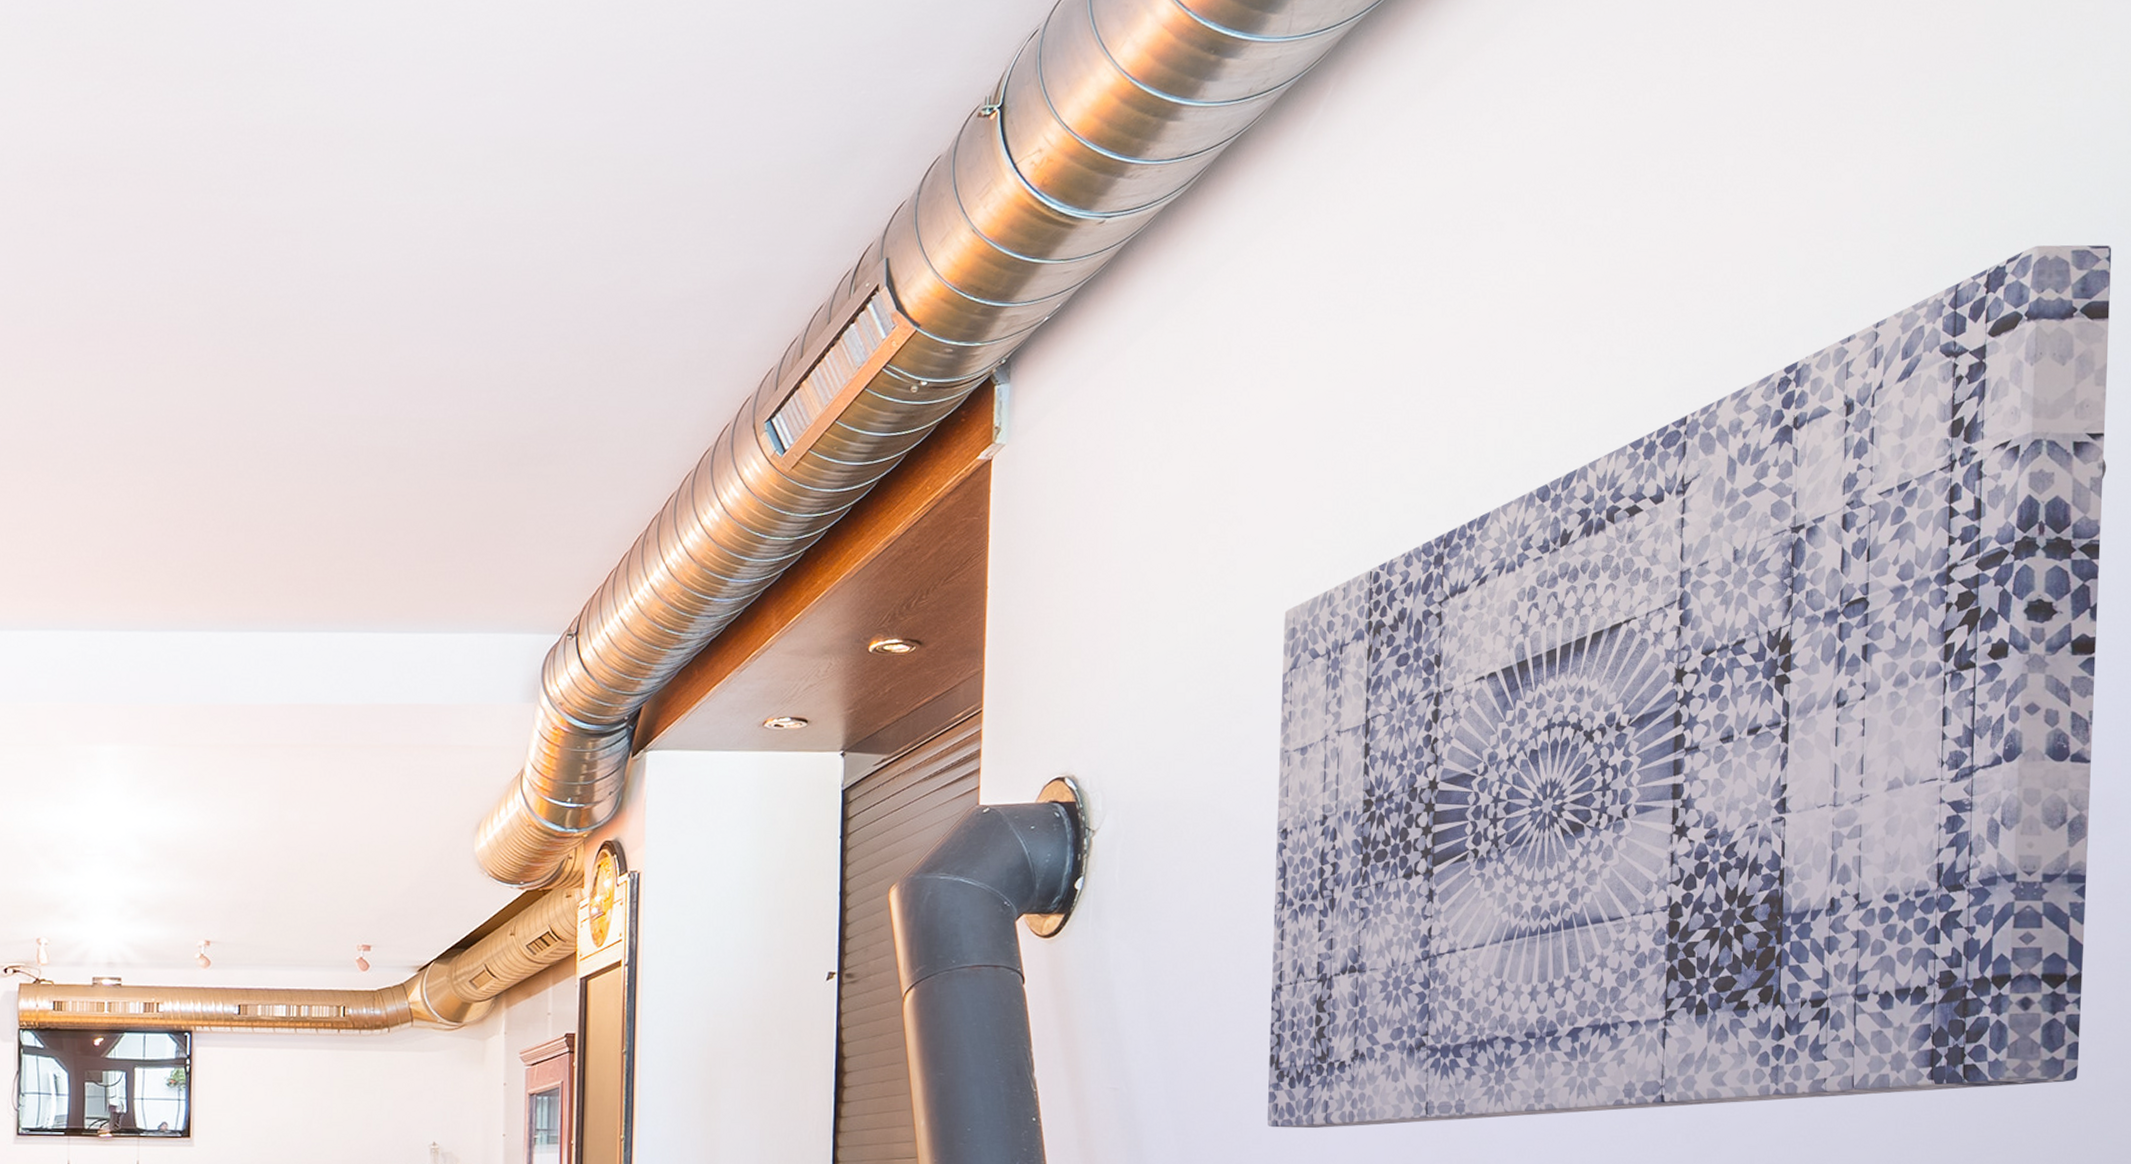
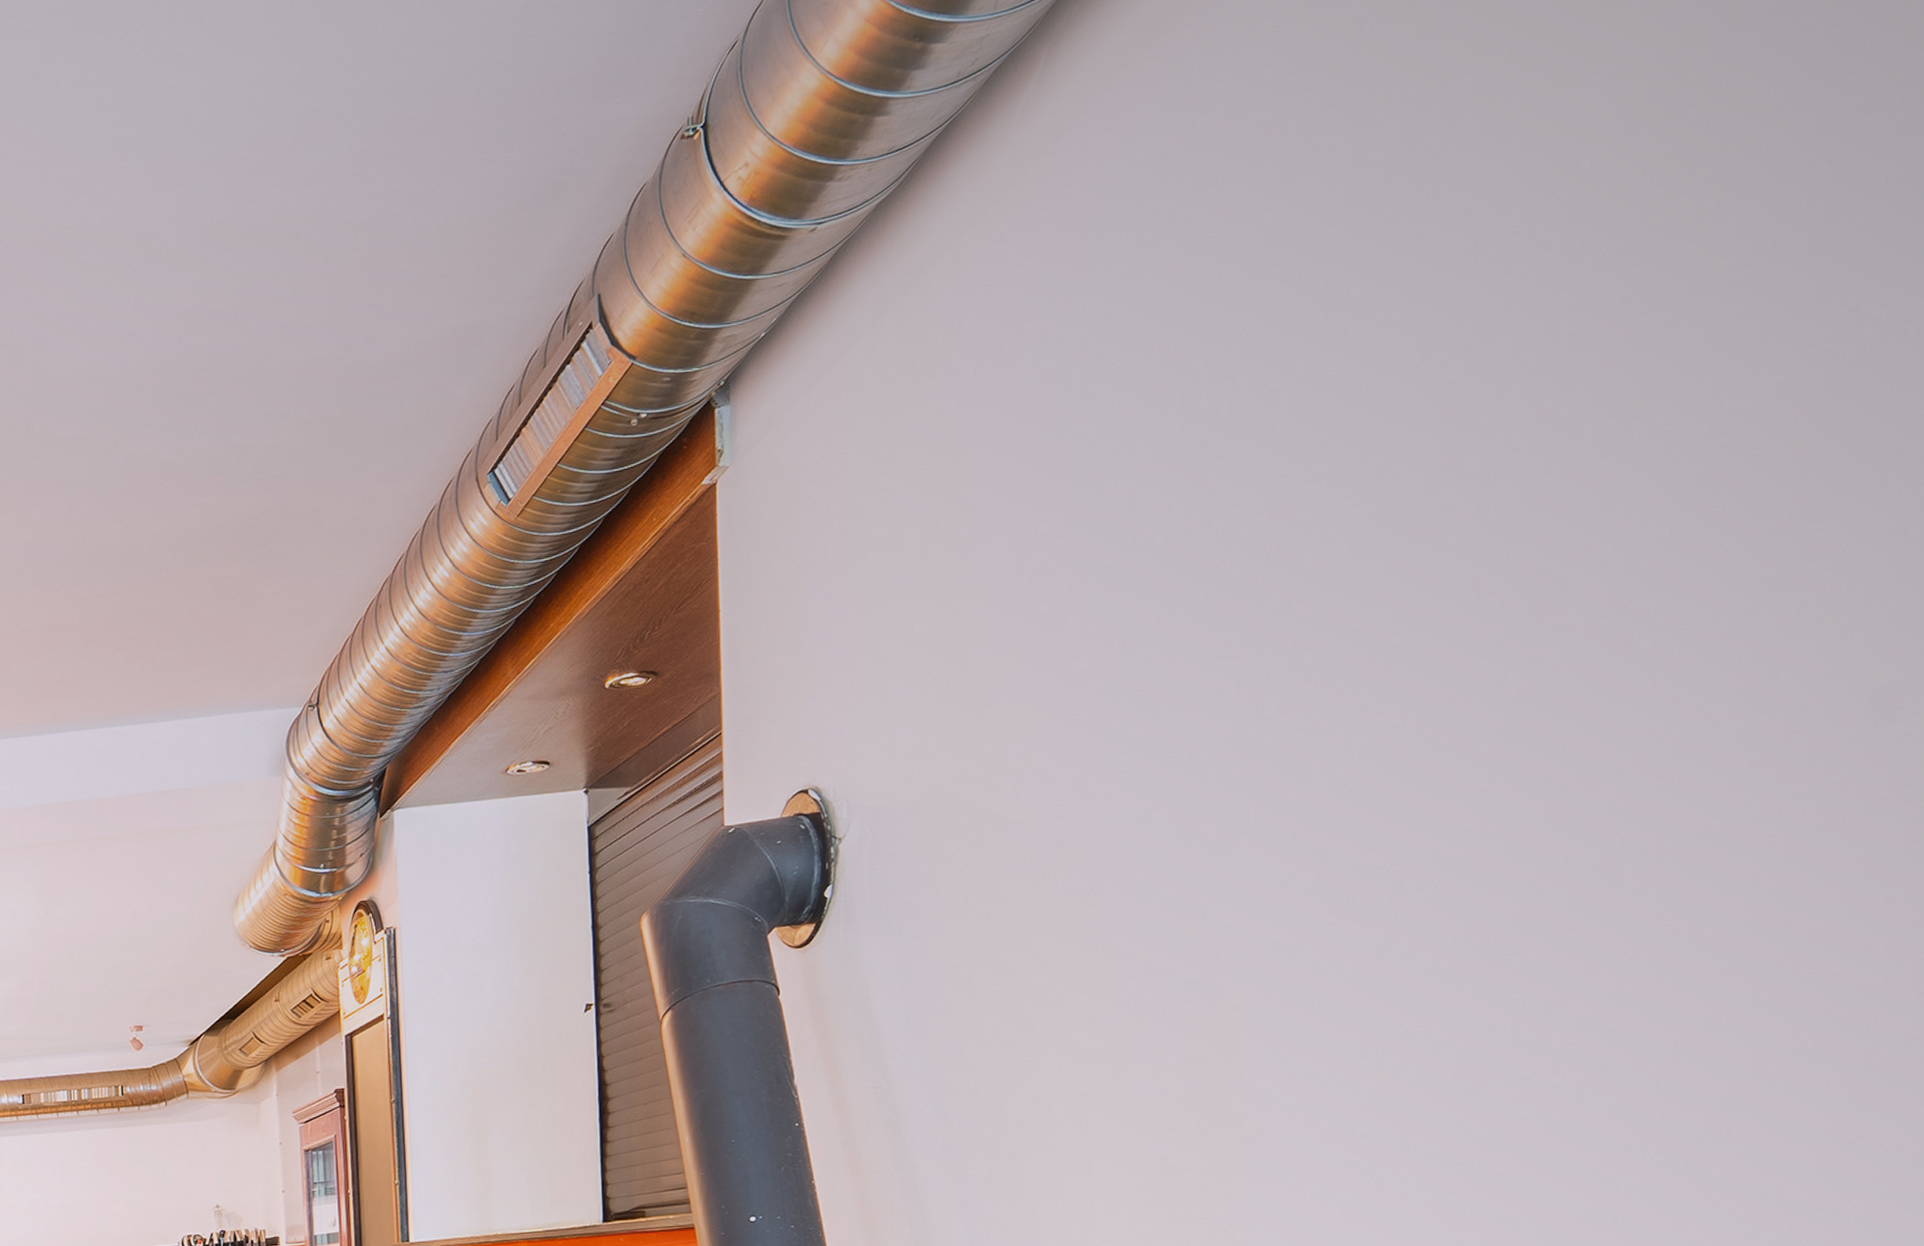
wall art: present [1267,244,2112,1129] -> none [1021,114,1882,1109]

